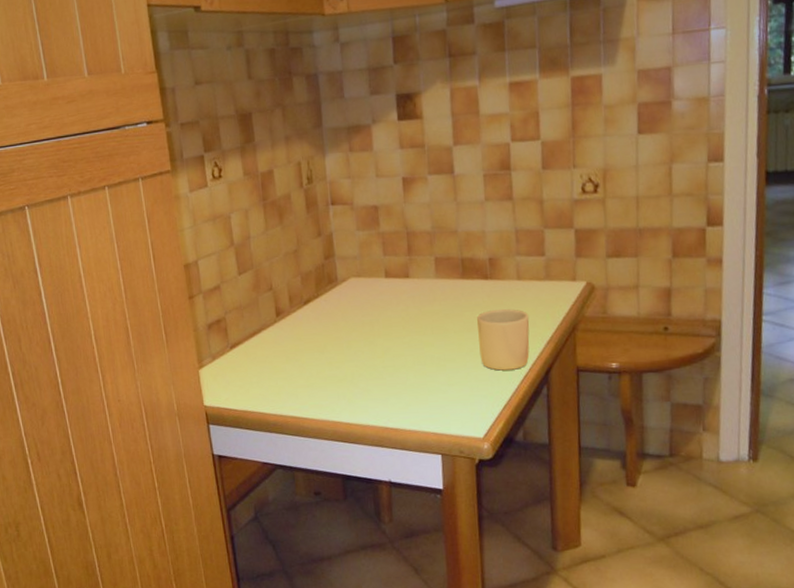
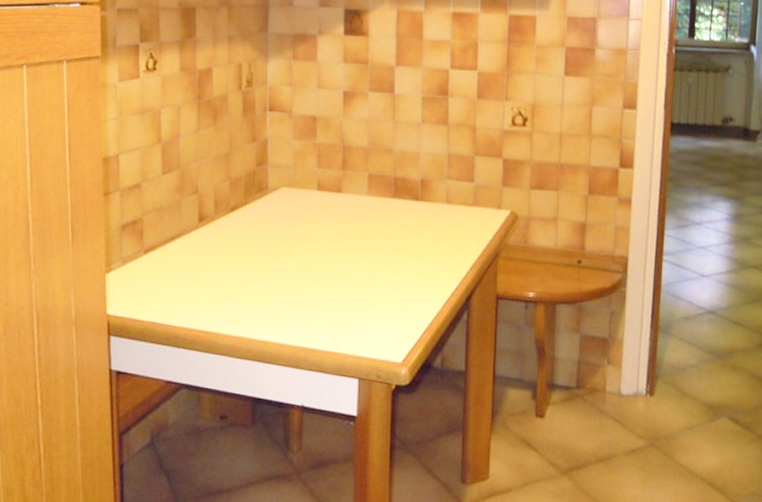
mug: present [477,309,530,371] -> none [405,232,455,294]

